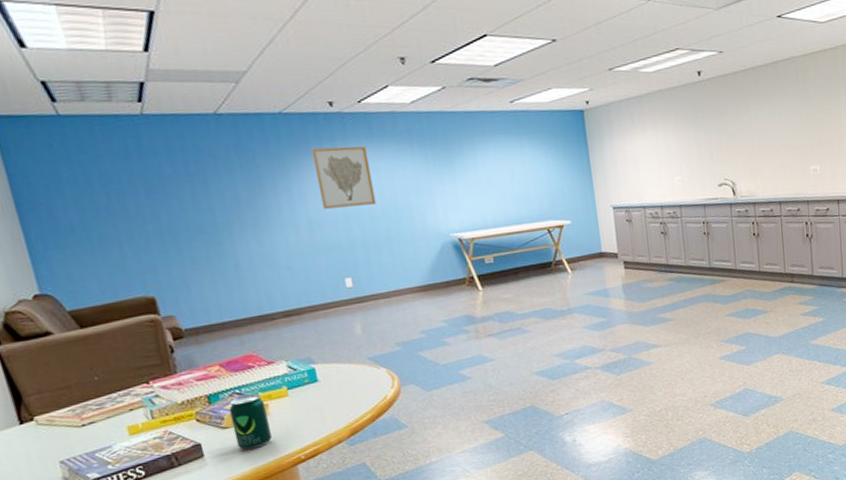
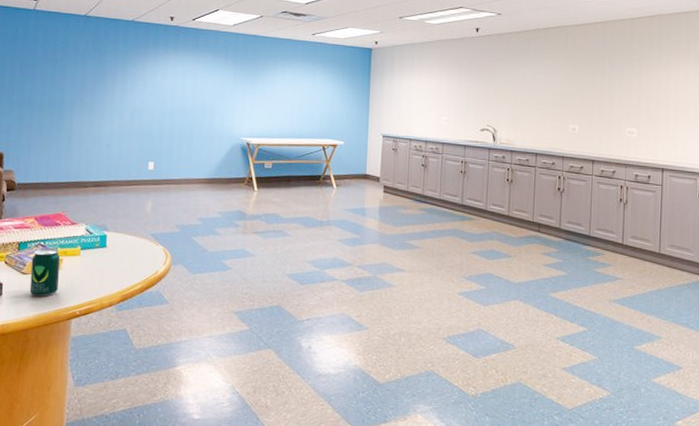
wall art: present [311,146,377,209] -> none [146,51,191,103]

